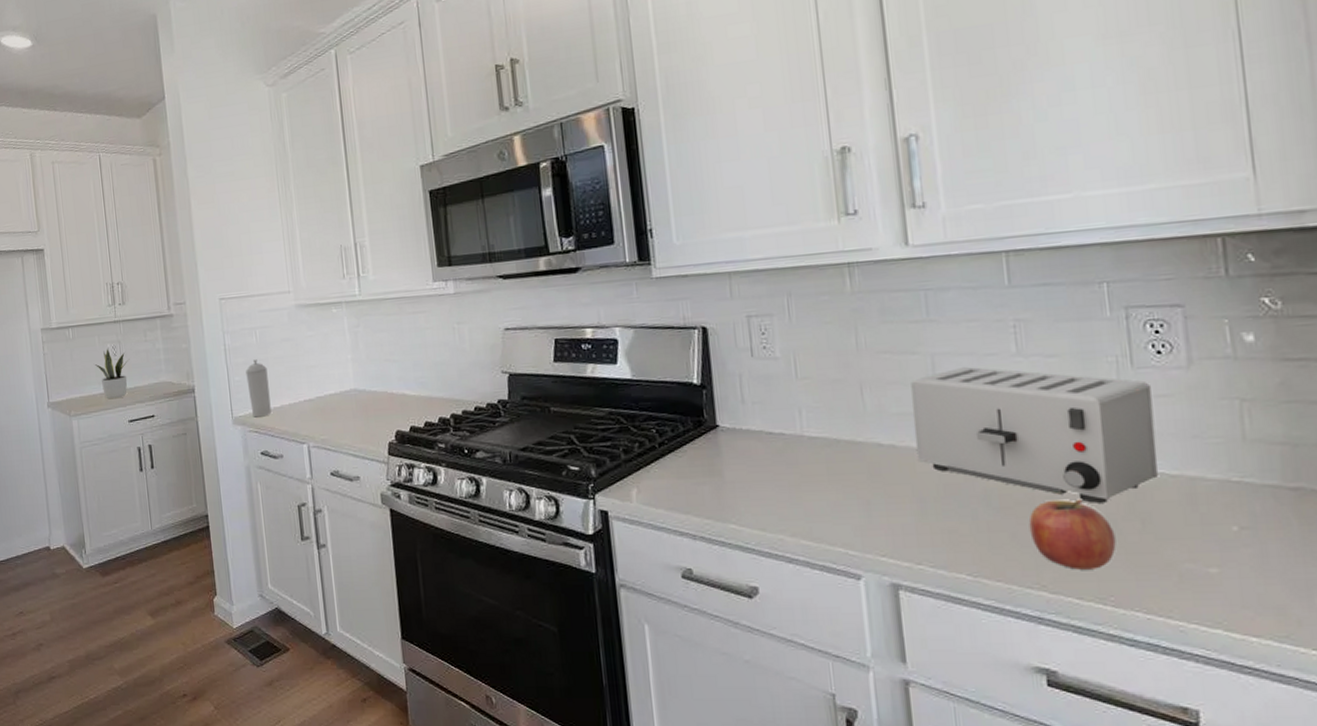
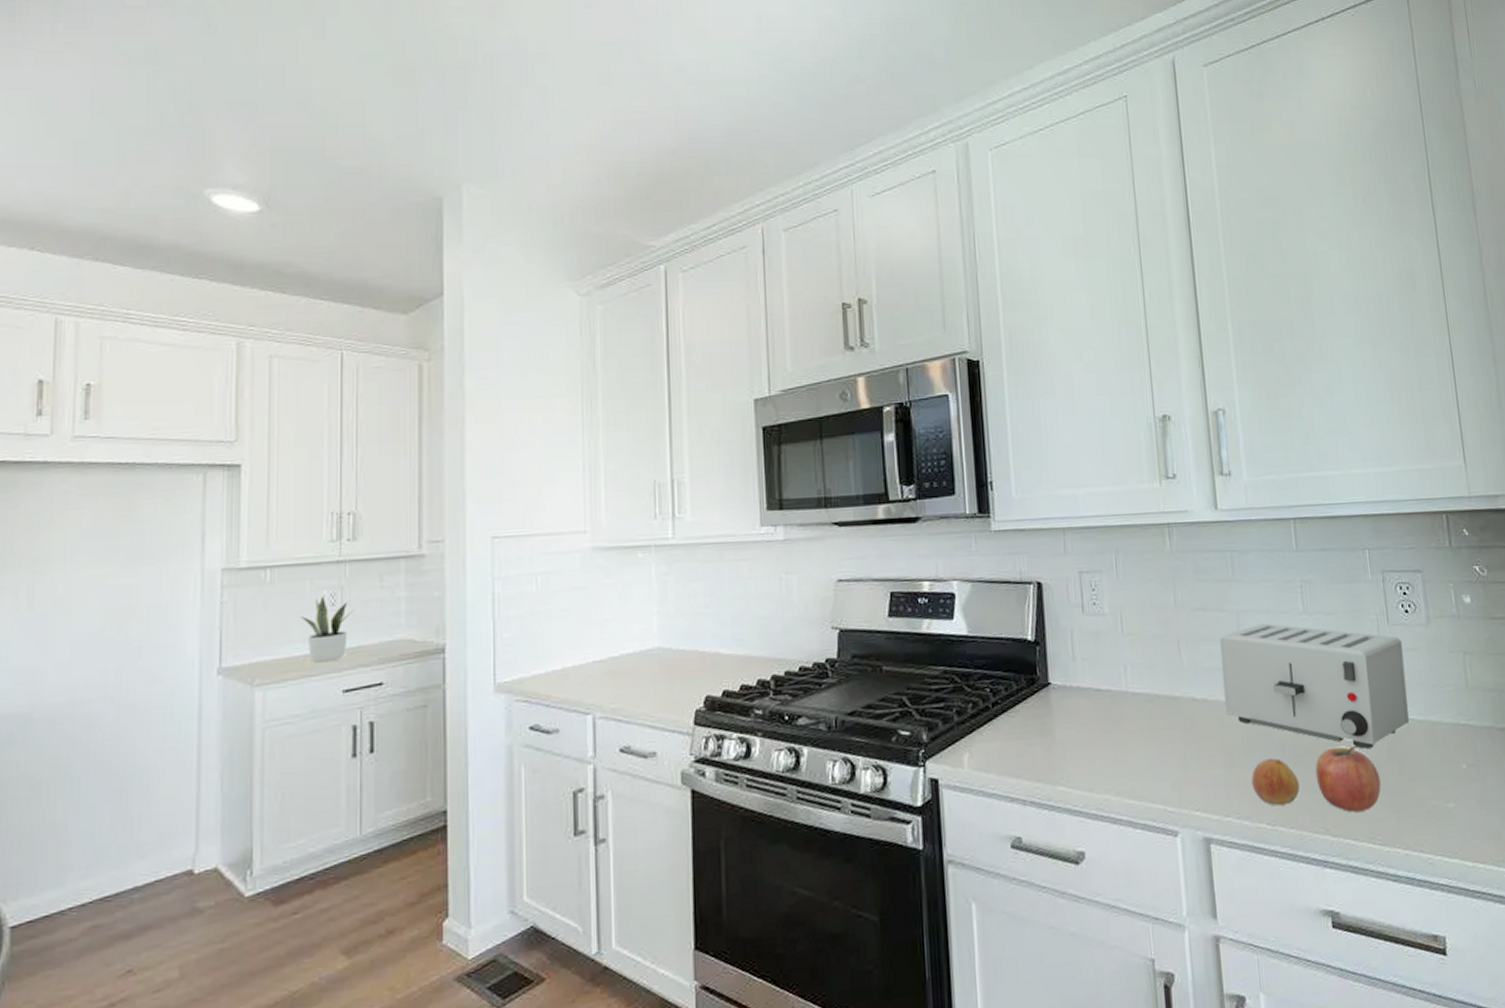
canister: present [246,359,272,418] -> none [519,611,549,683]
fruit: none [947,508,1009,558] -> present [1251,758,1300,806]

